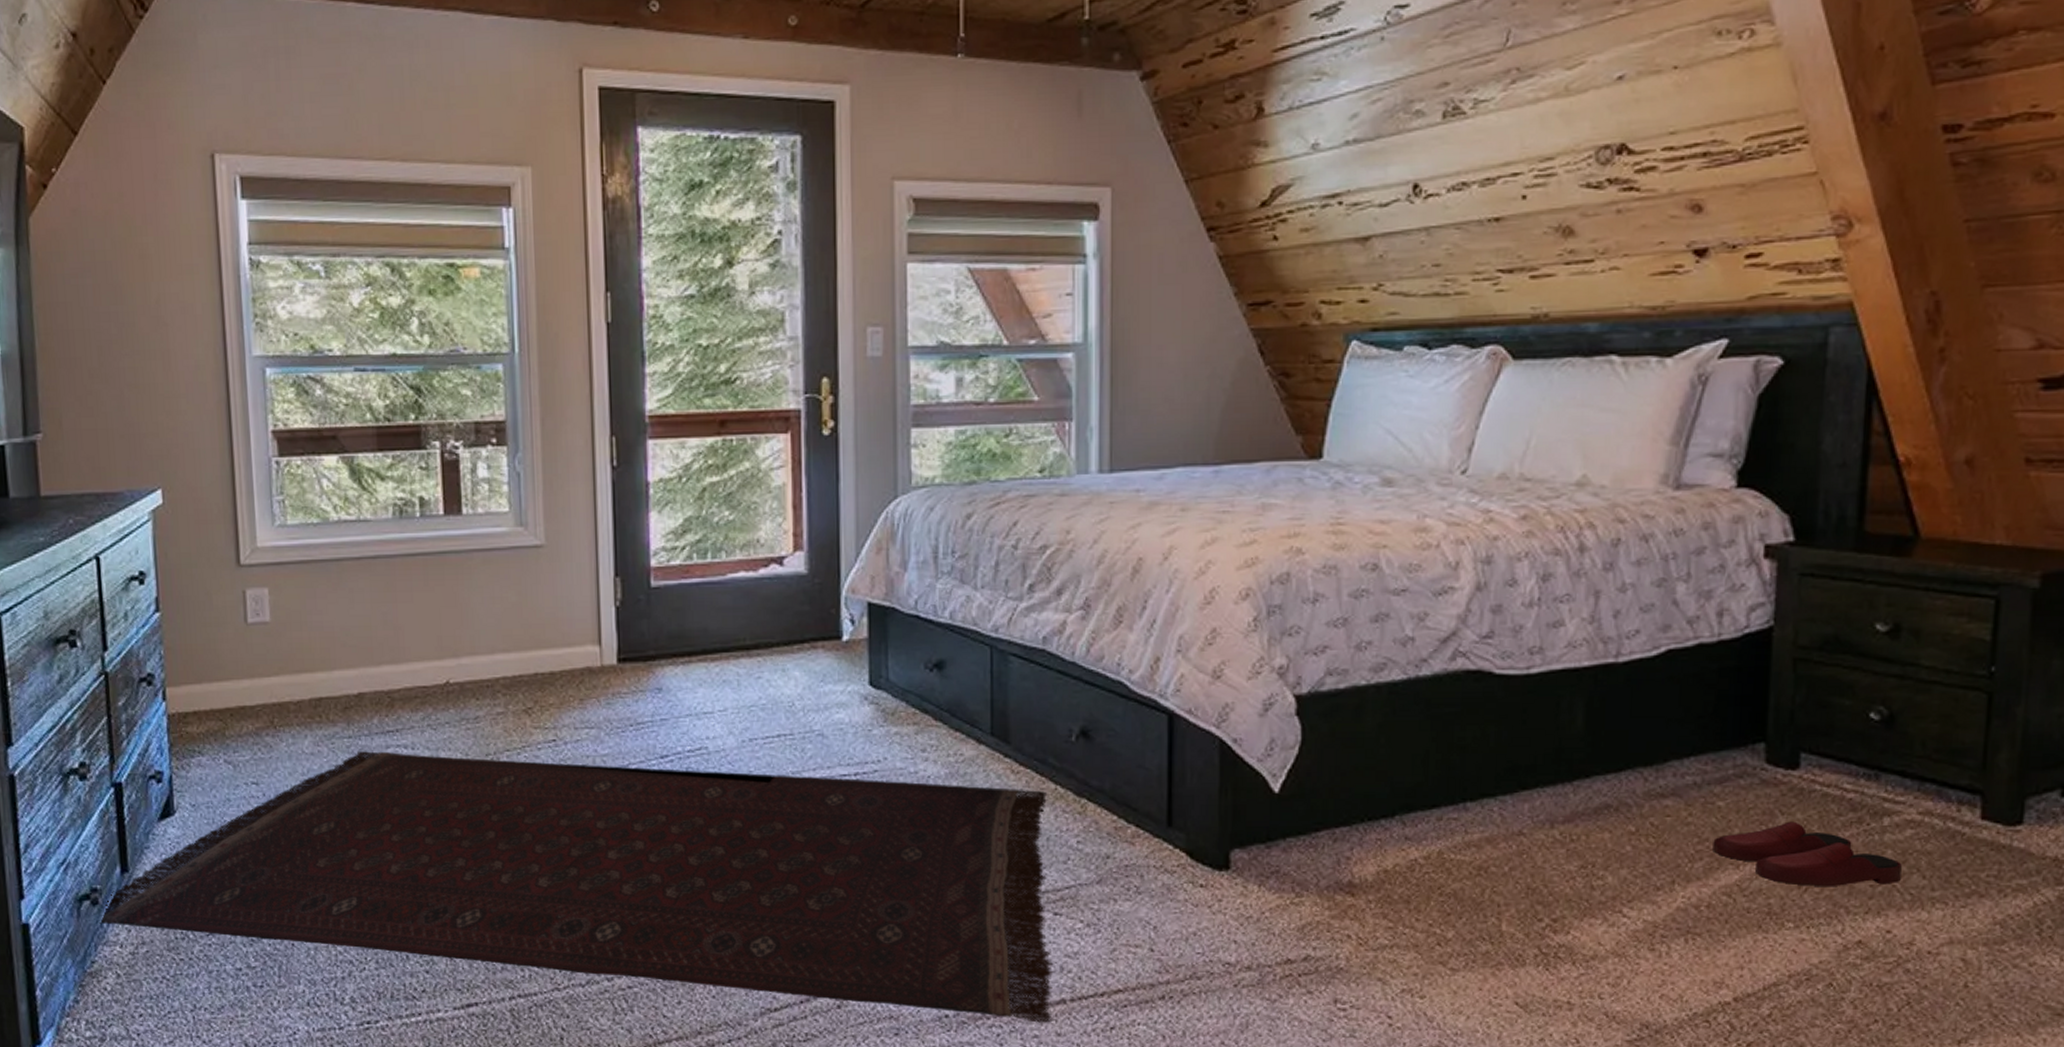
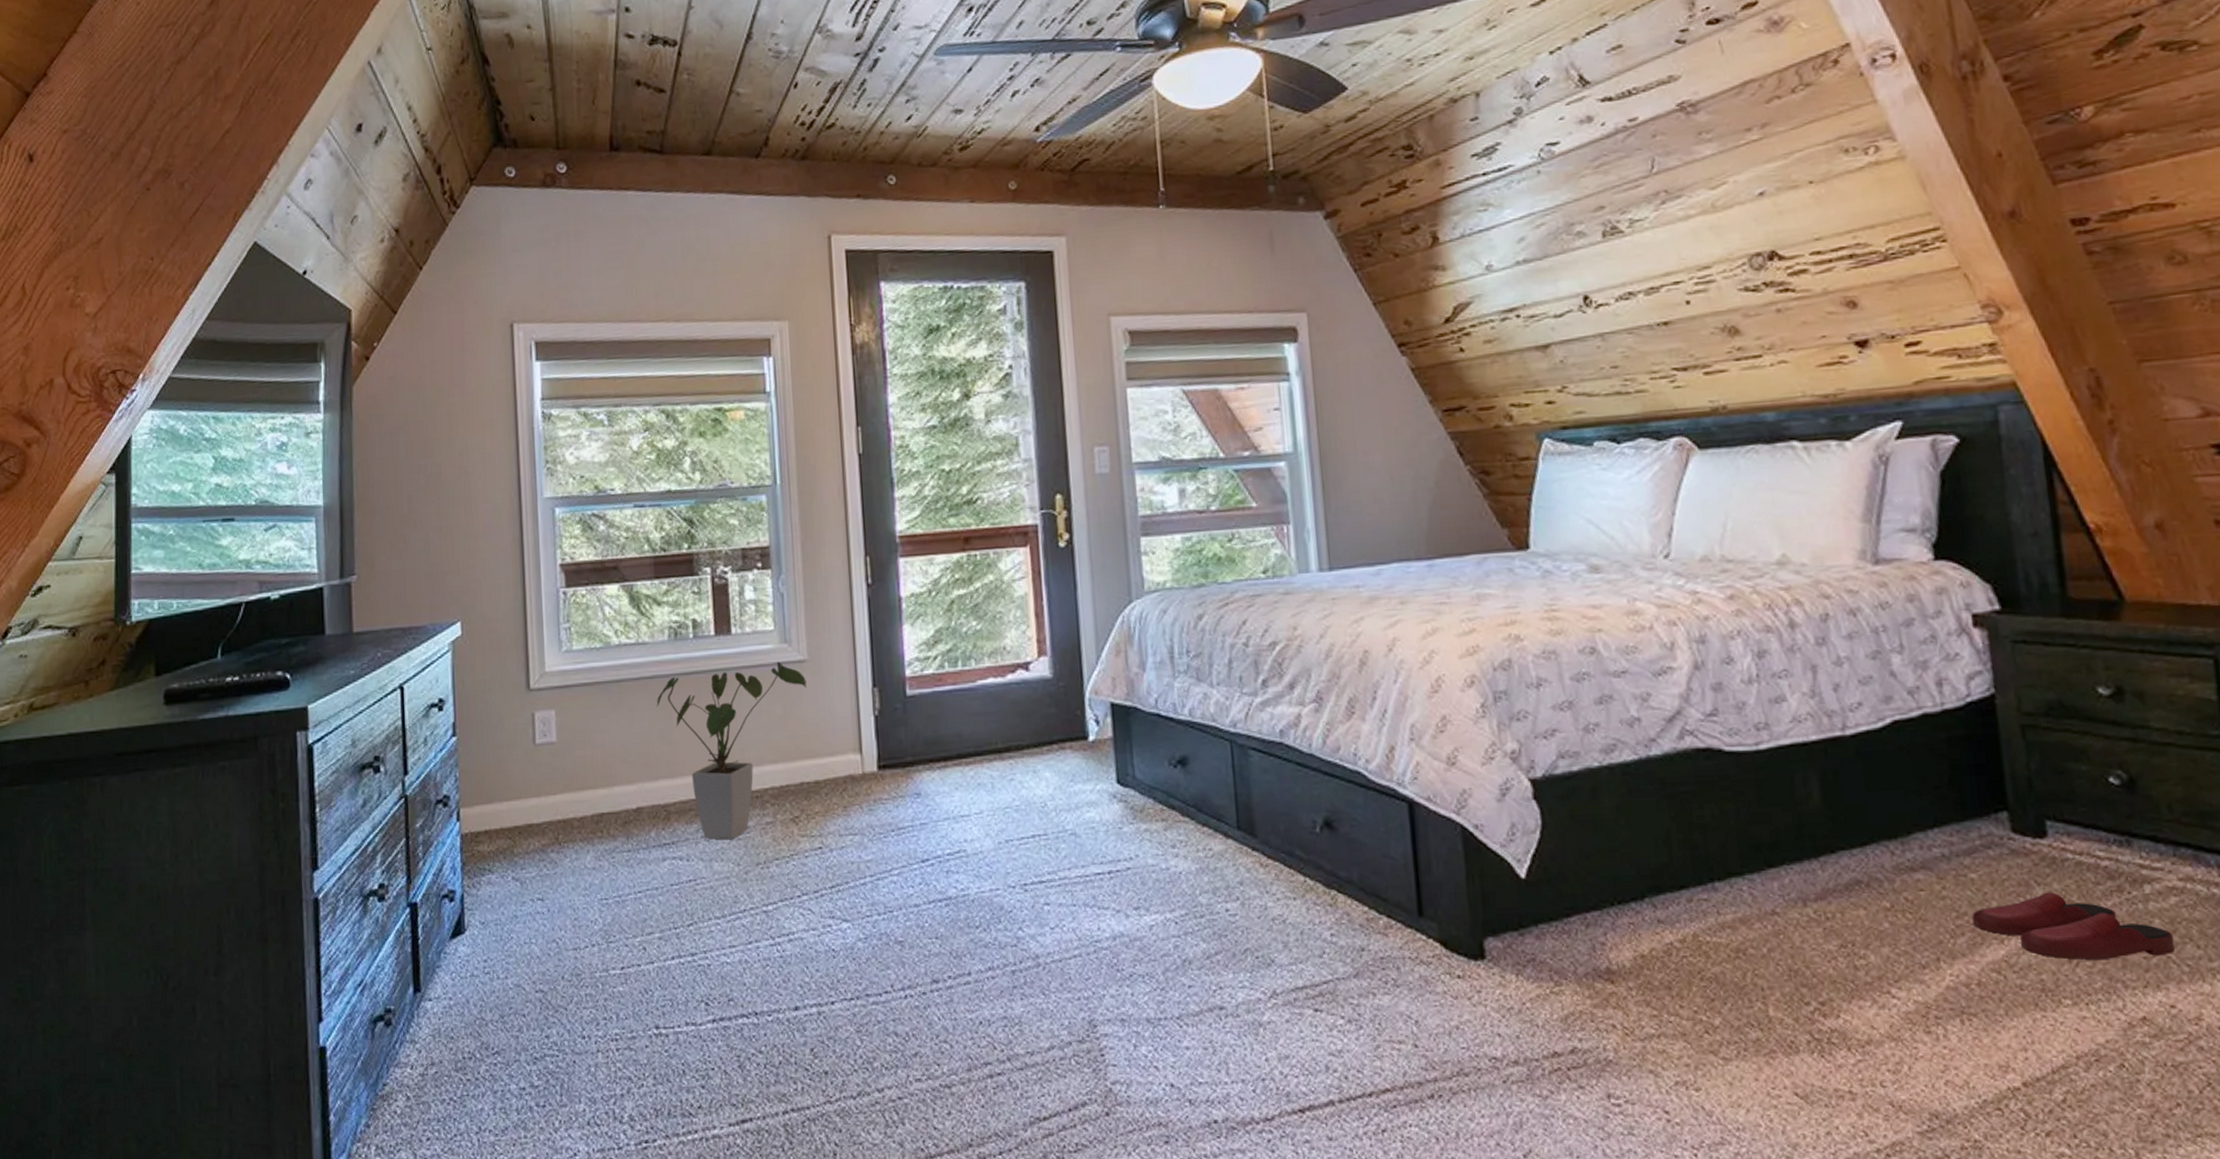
area rug: present [99,751,1053,1024] -> none [391,864,1323,1128]
house plant: none [379,545,543,729] -> present [656,661,806,840]

